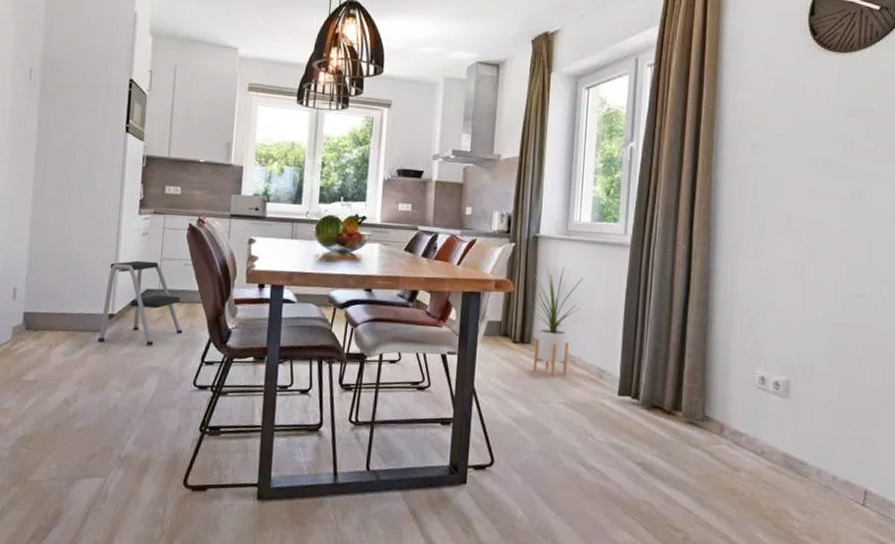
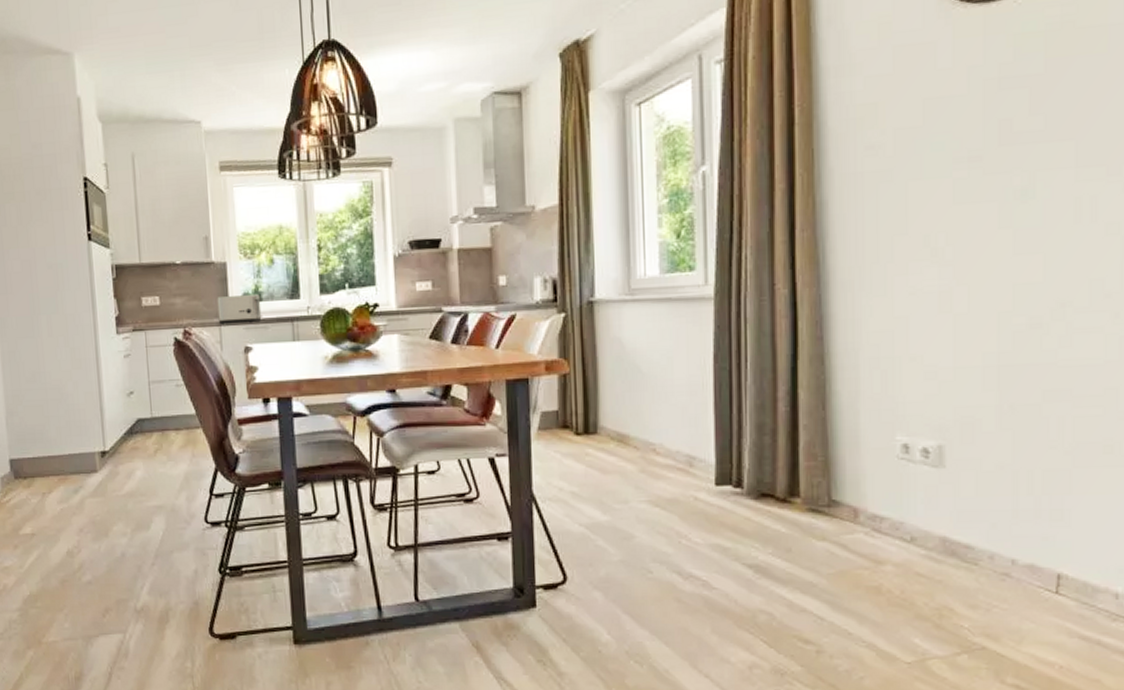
step stool: present [97,260,183,346] -> none [92,386,185,484]
house plant: present [527,265,583,377] -> none [587,333,661,471]

